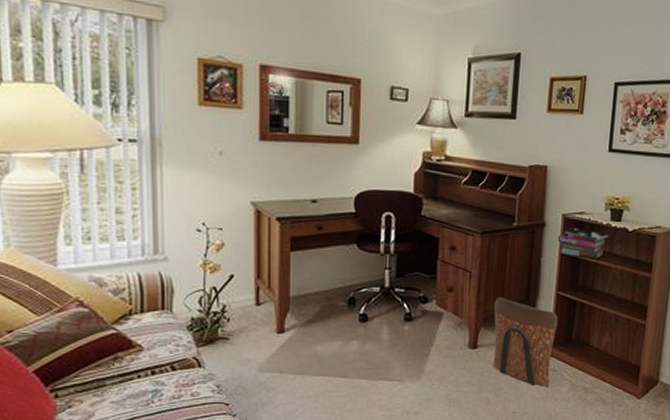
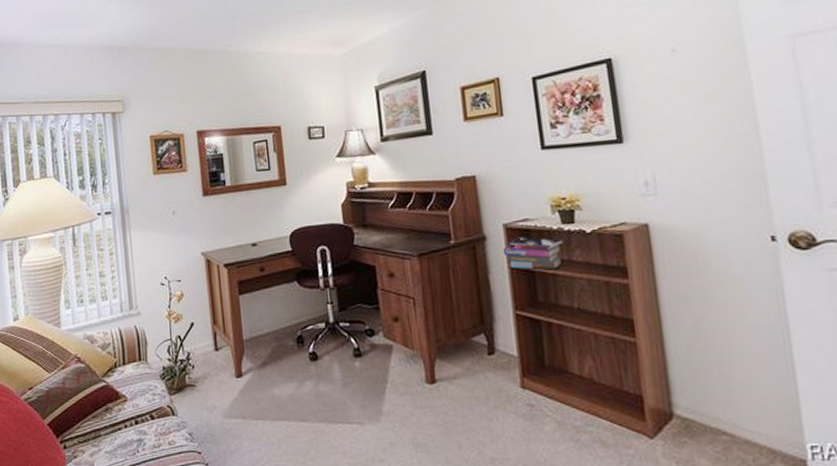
shopping bag: present [492,297,558,386] -> none [445,323,528,426]

